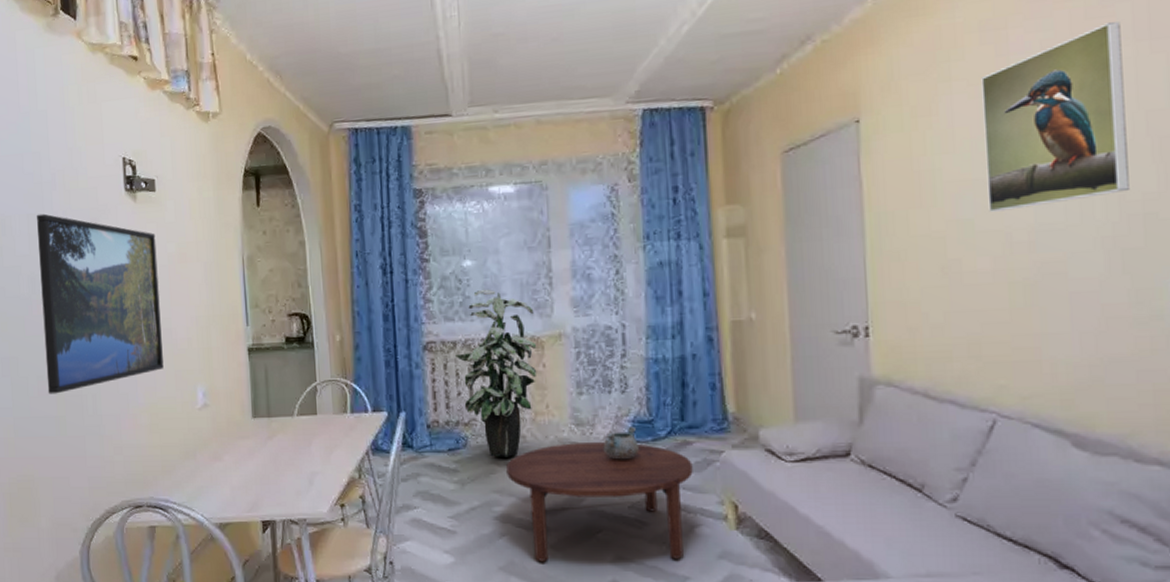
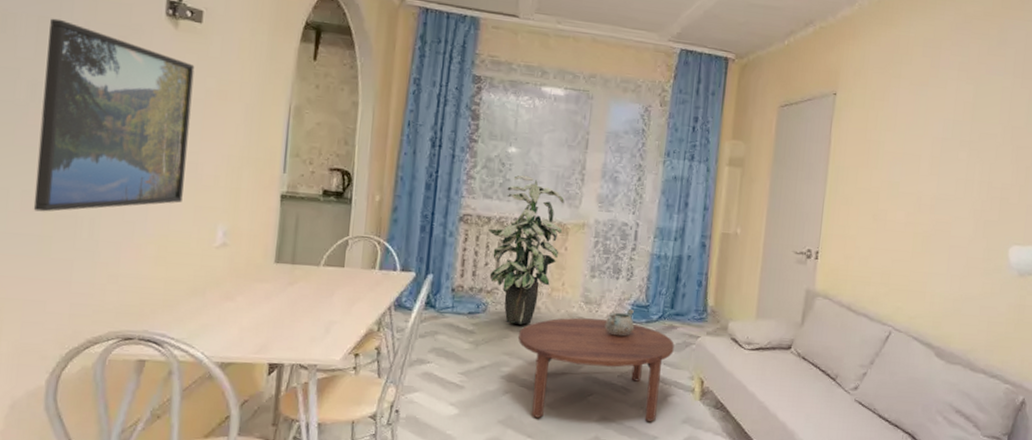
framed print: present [981,22,1129,212] -> none [909,60,1007,181]

